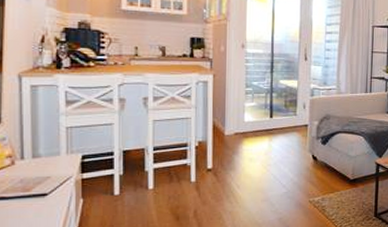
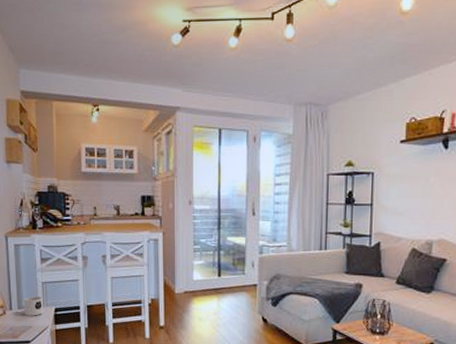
mug: none [40,143,67,165] -> present [23,296,44,316]

